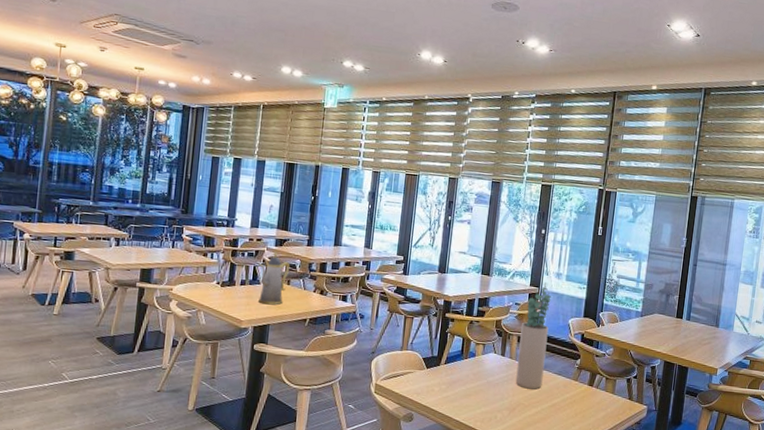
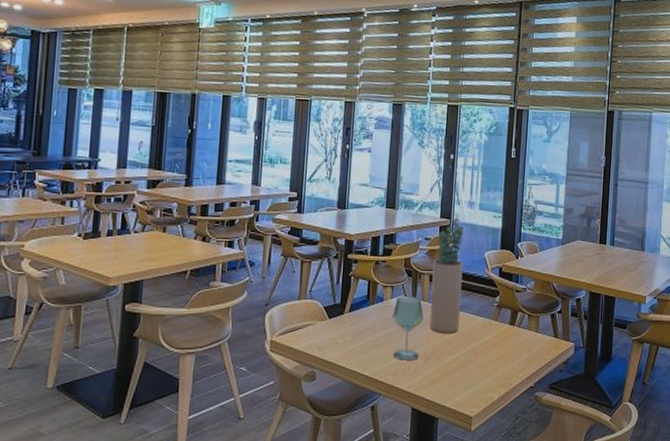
coffee pot: present [257,251,290,305] -> none [126,195,166,257]
wine glass: none [482,353,511,410] -> present [392,296,424,360]

